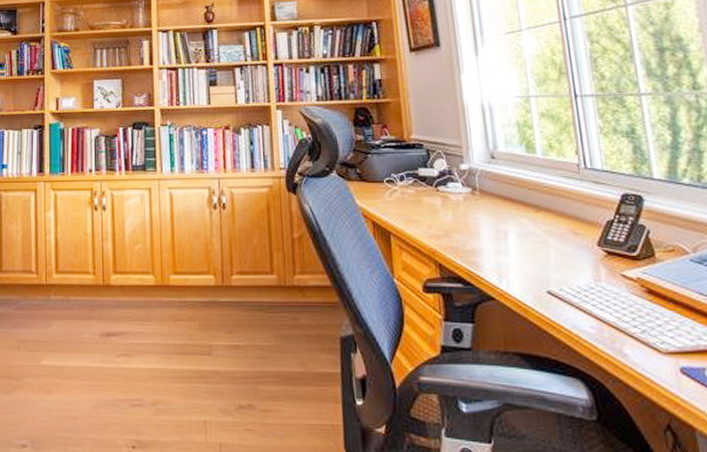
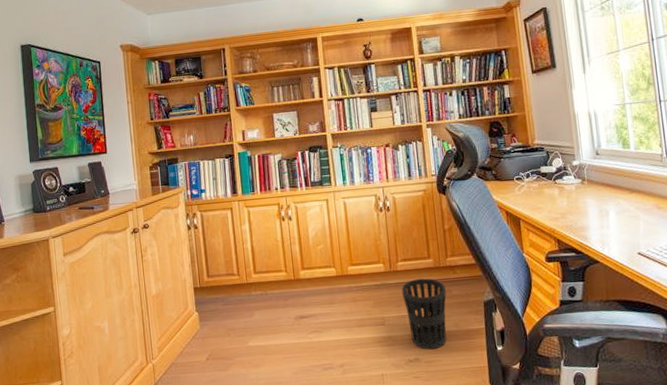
wastebasket: none [236,299,292,395] -> present [402,278,447,350]

